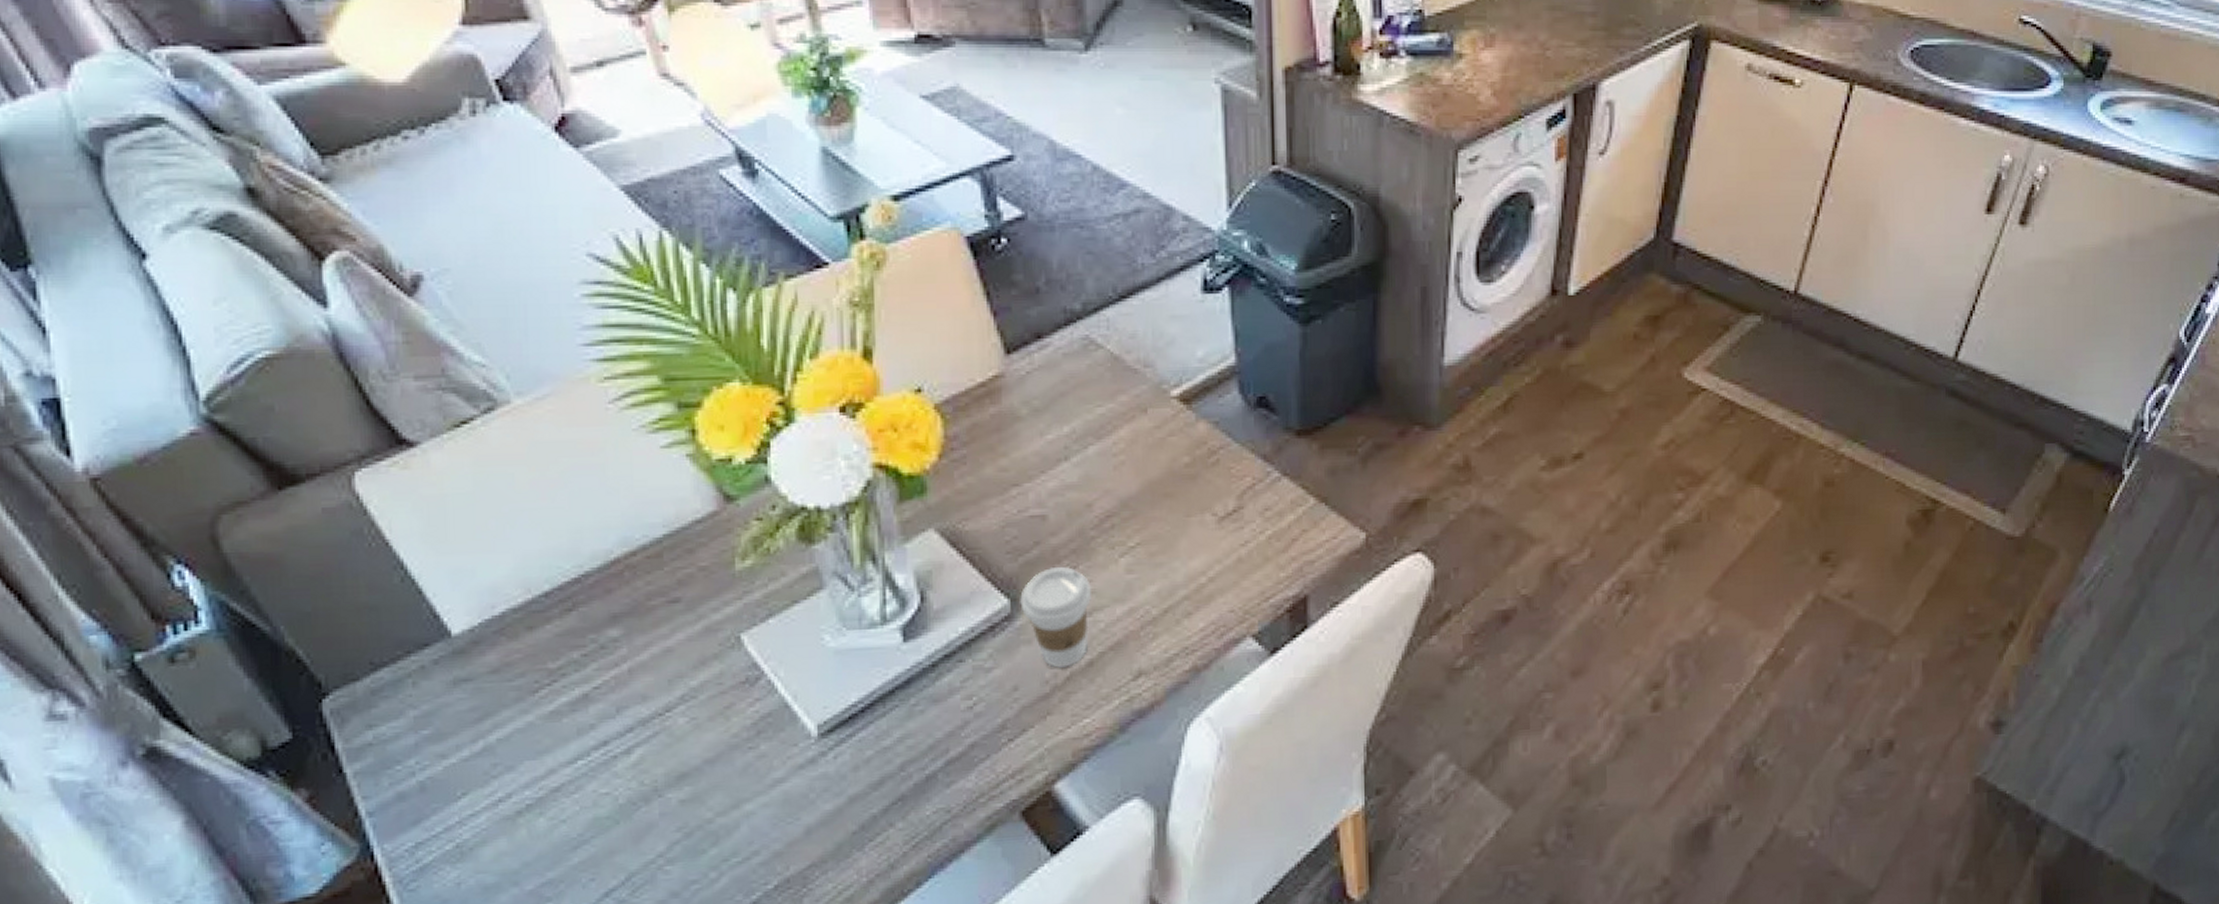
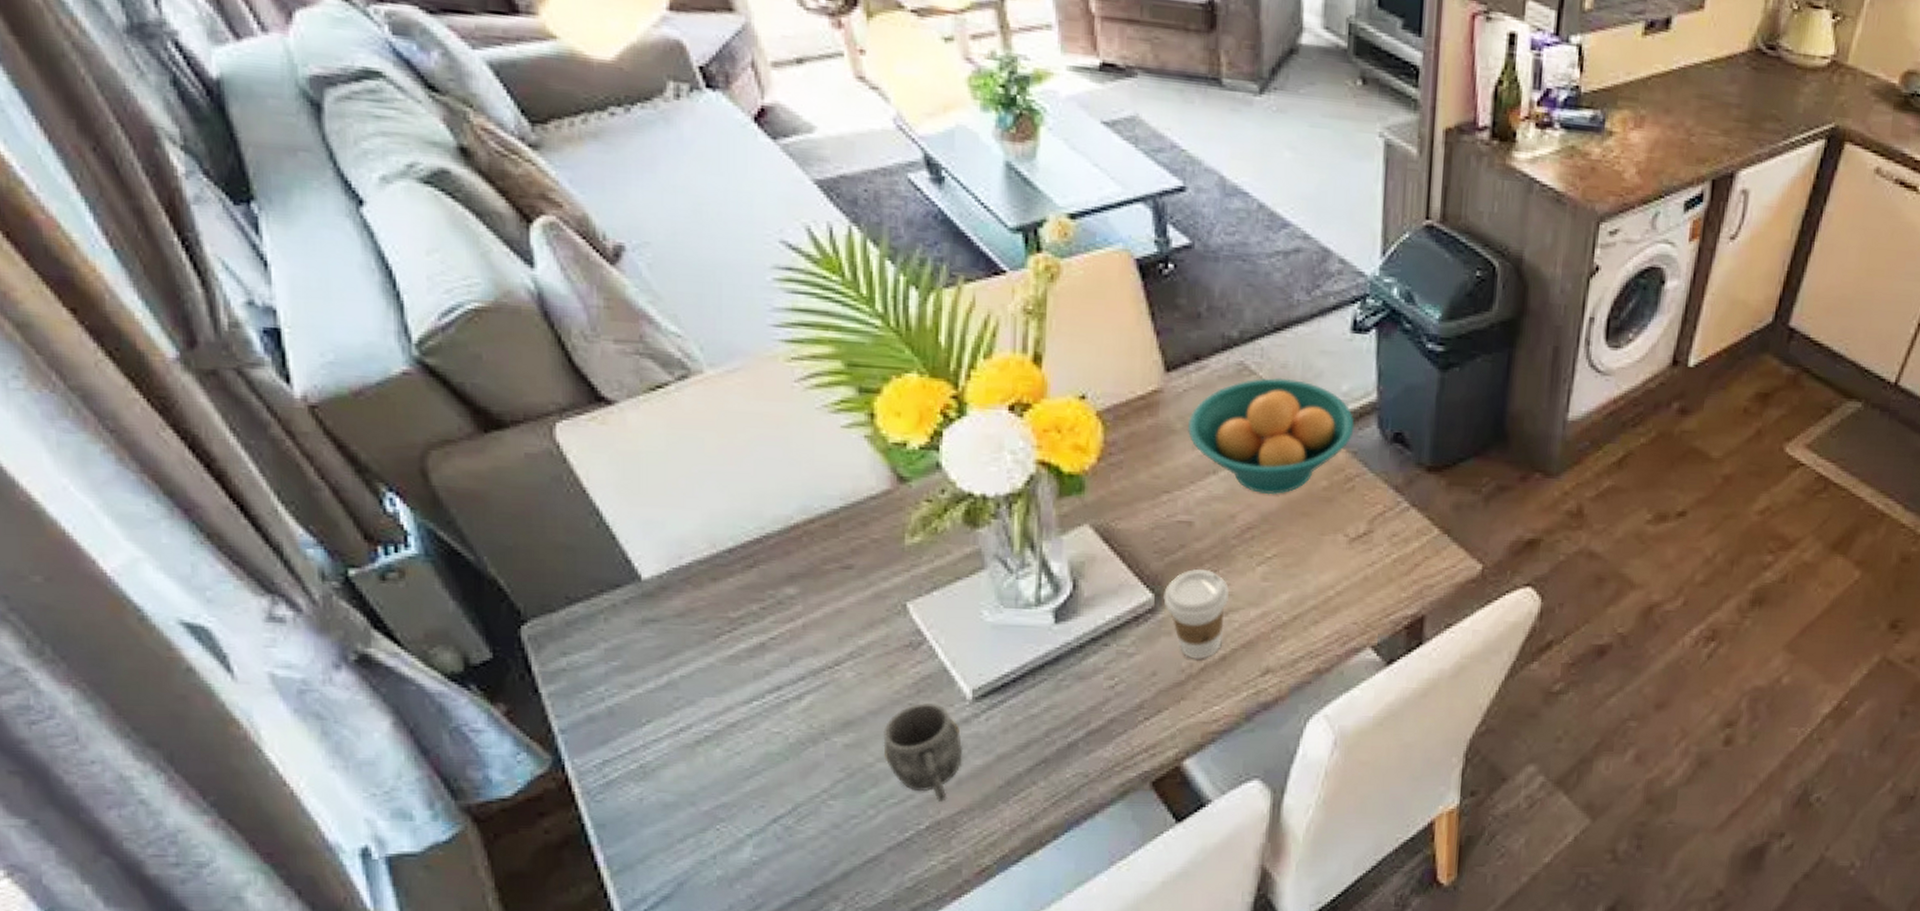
mug: none [722,744,811,856] -> present [883,702,963,802]
fruit bowl: none [1033,348,1214,478] -> present [1187,377,1355,495]

